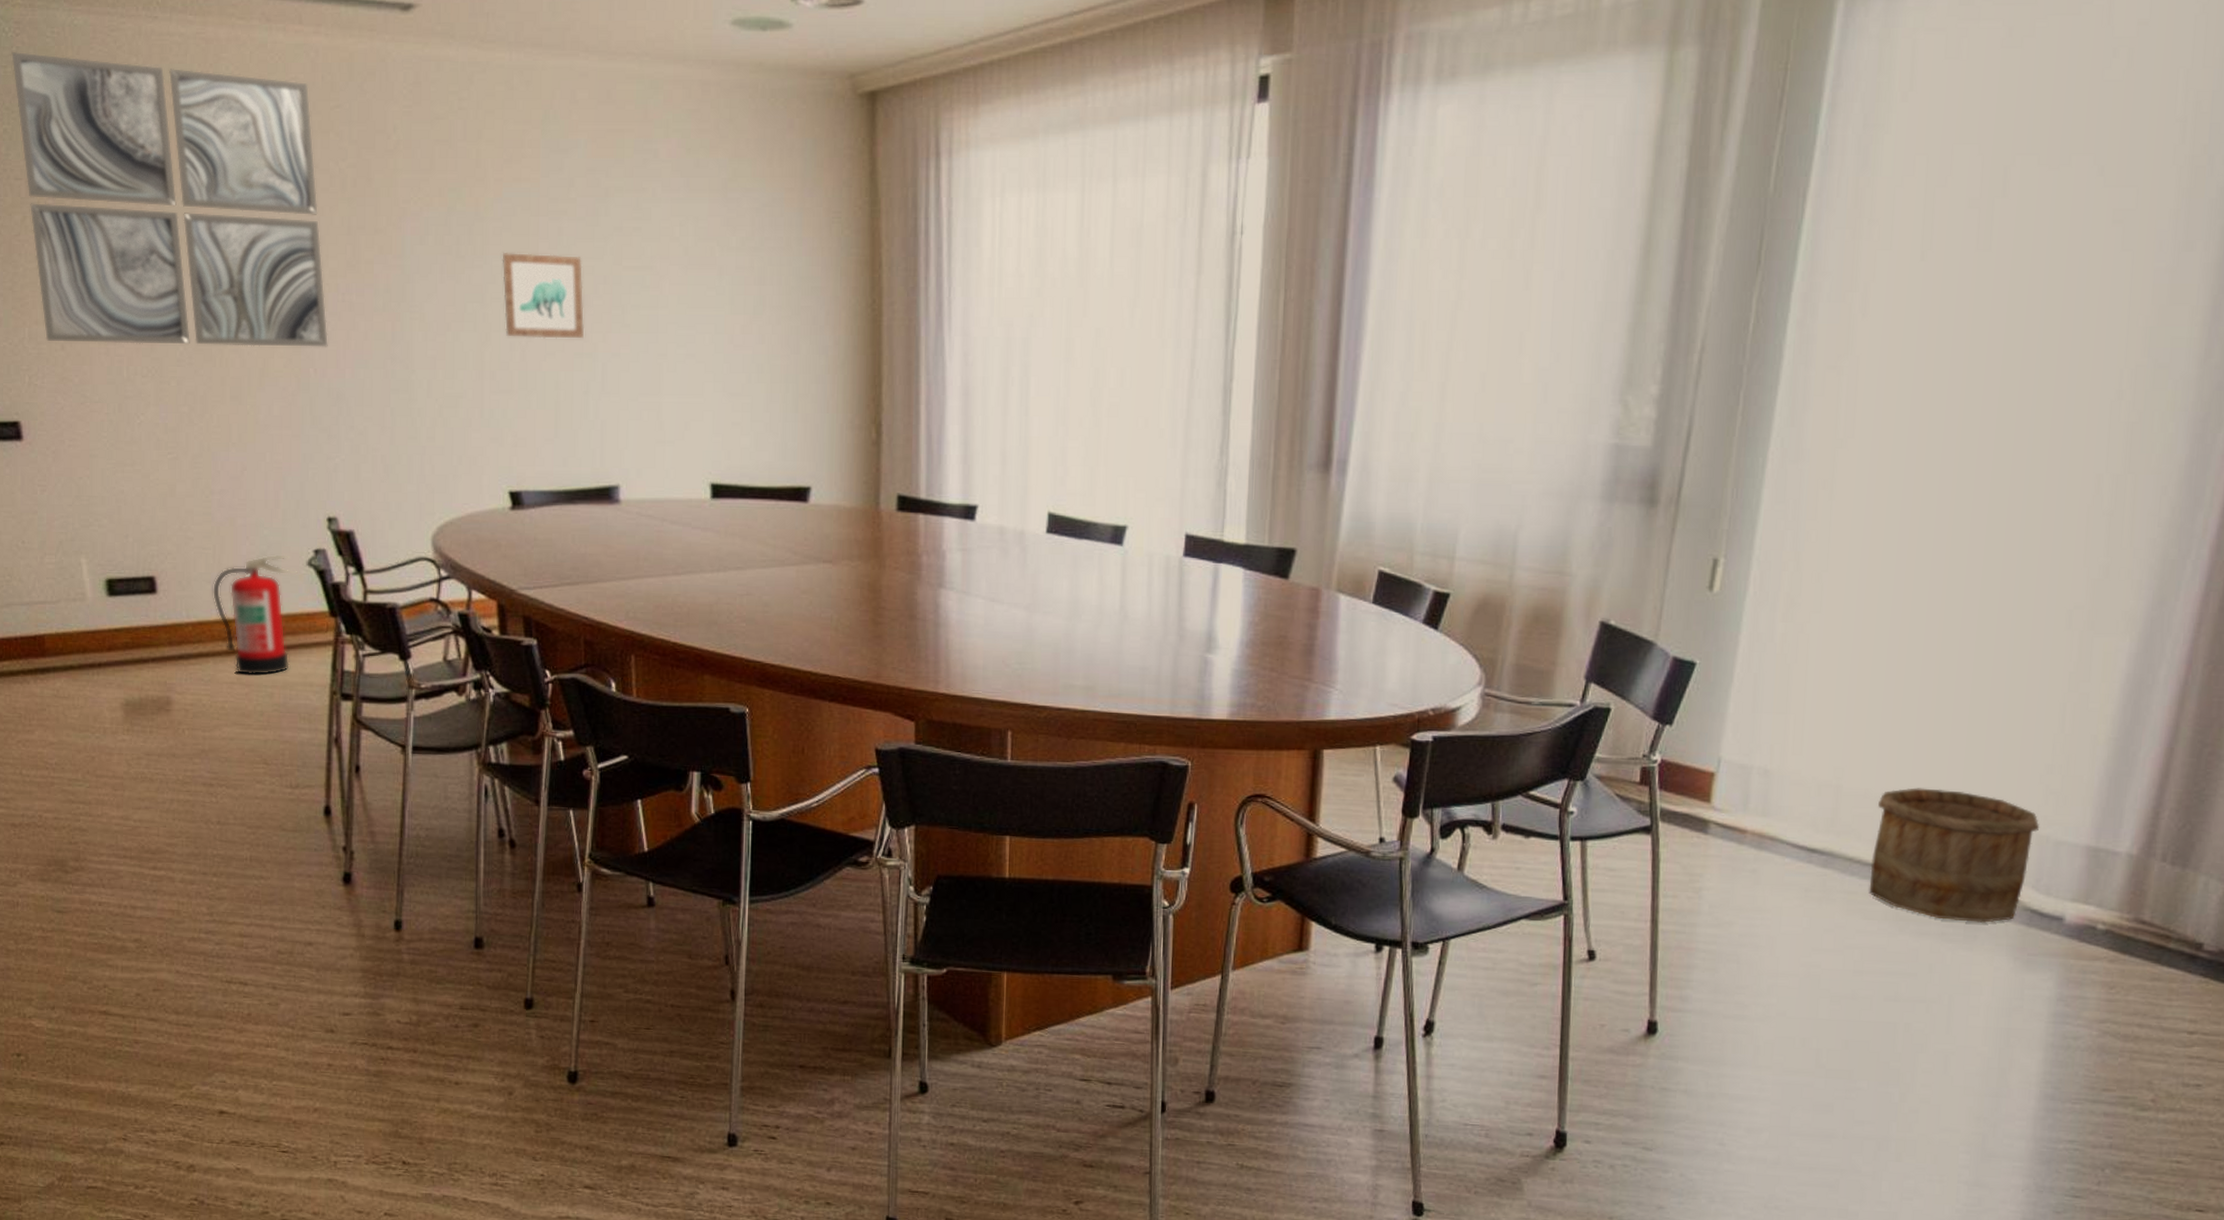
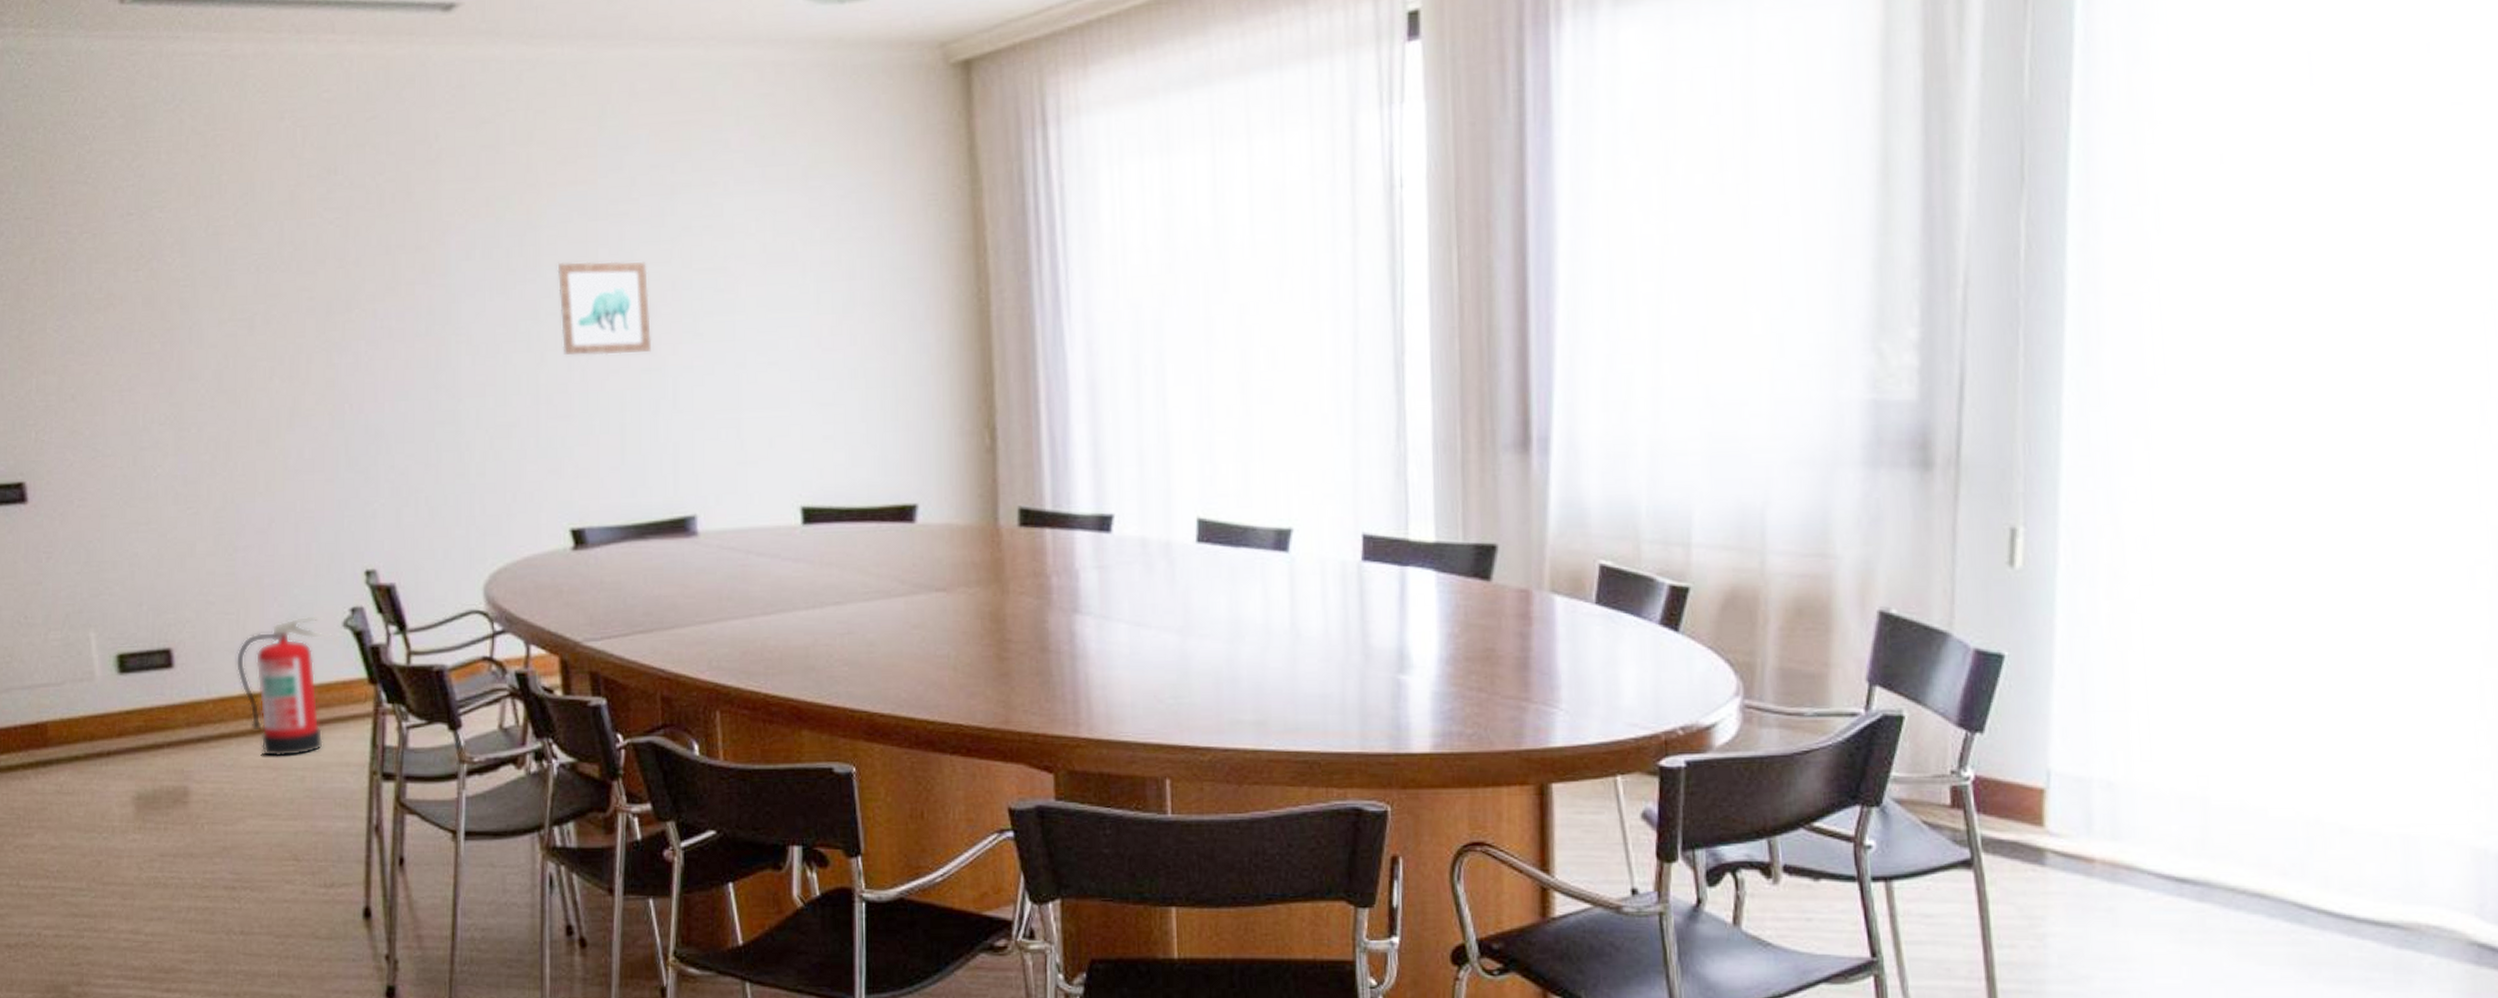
wall art: present [11,51,328,347] -> none [23,83,365,392]
wooden bucket: present [1869,787,2040,924] -> none [2259,795,2474,965]

